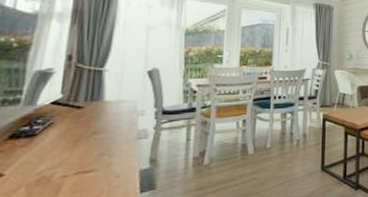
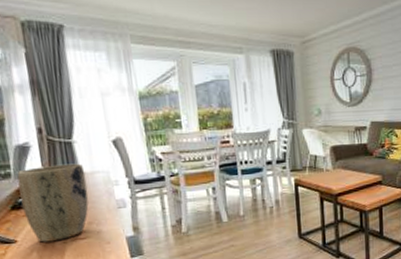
plant pot: none [23,92,110,176] -> present [17,163,89,243]

